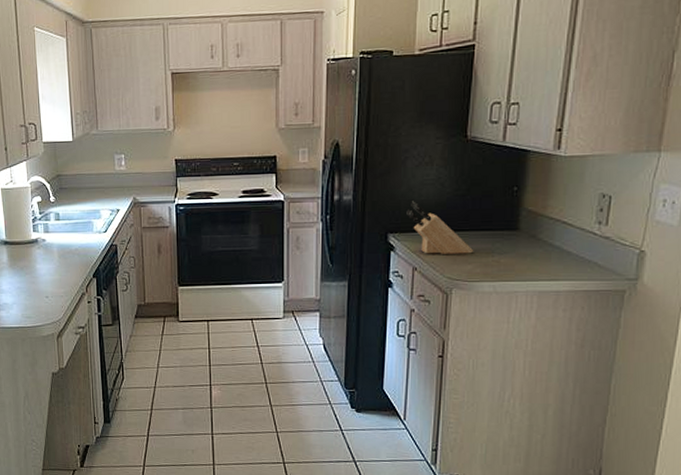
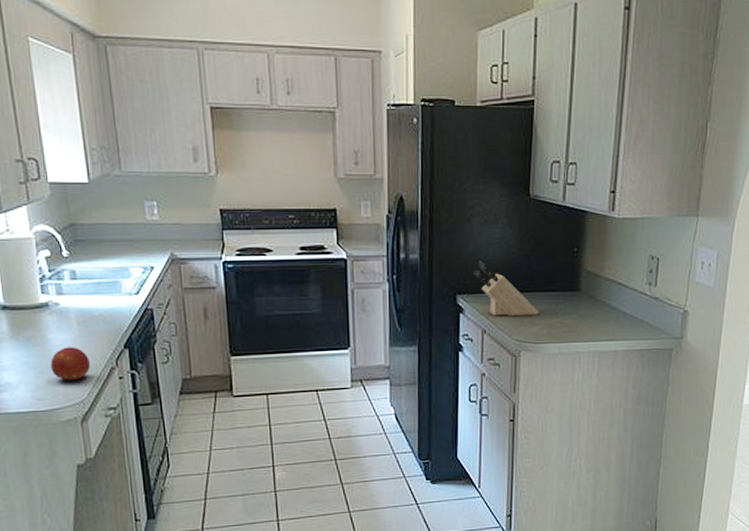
fruit: none [37,275,66,303] -> present [50,347,90,381]

